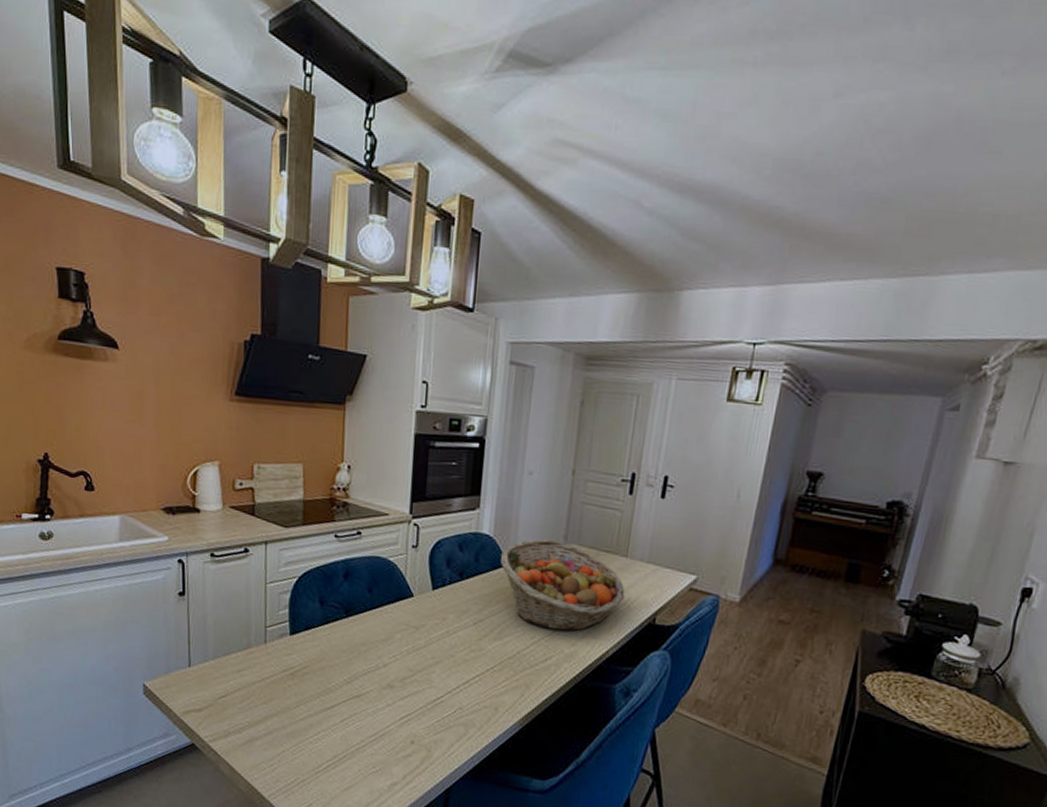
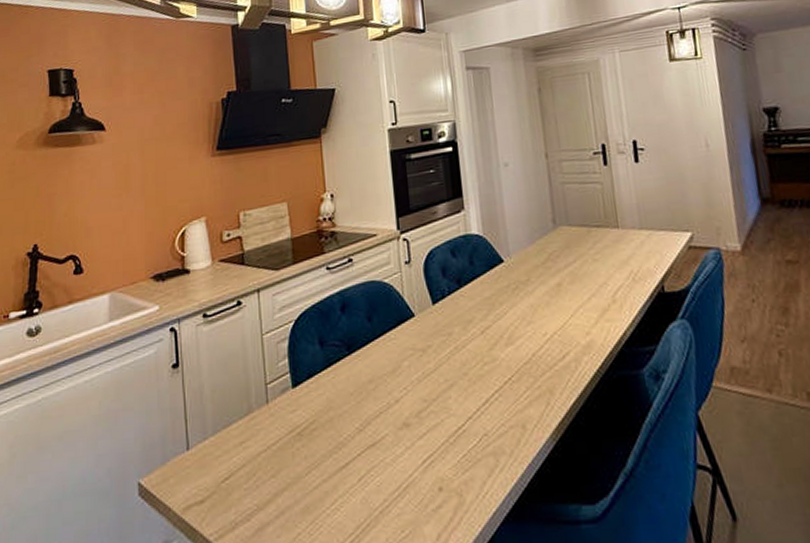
fruit basket: present [501,539,625,632] -> none [495,226,627,322]

